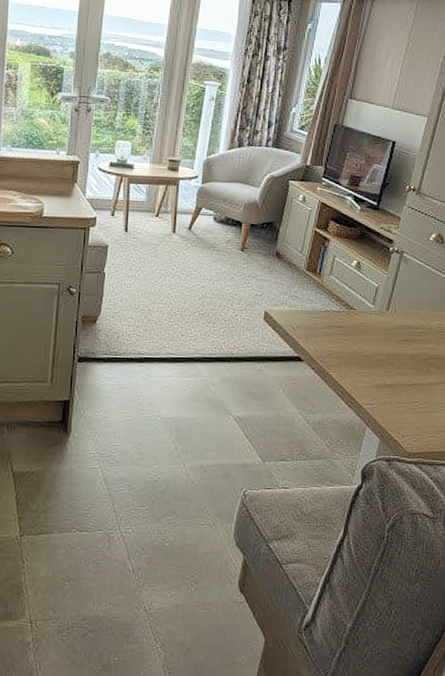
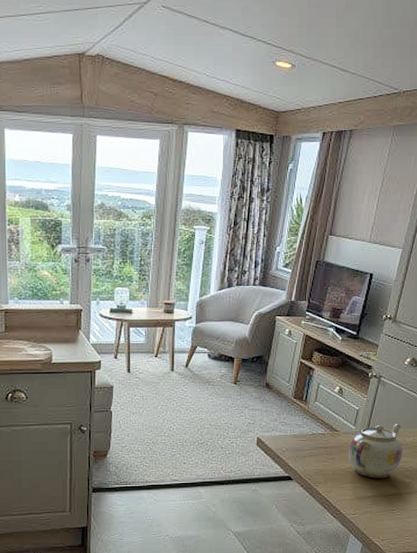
teapot: none [365,305,426,366] -> present [348,424,402,479]

